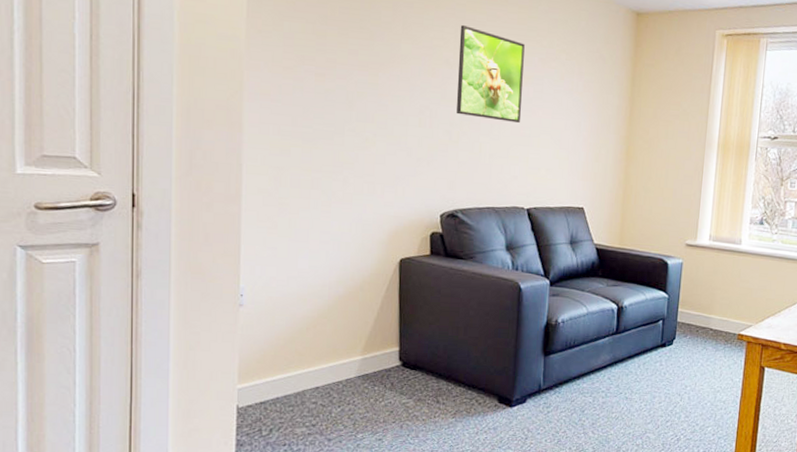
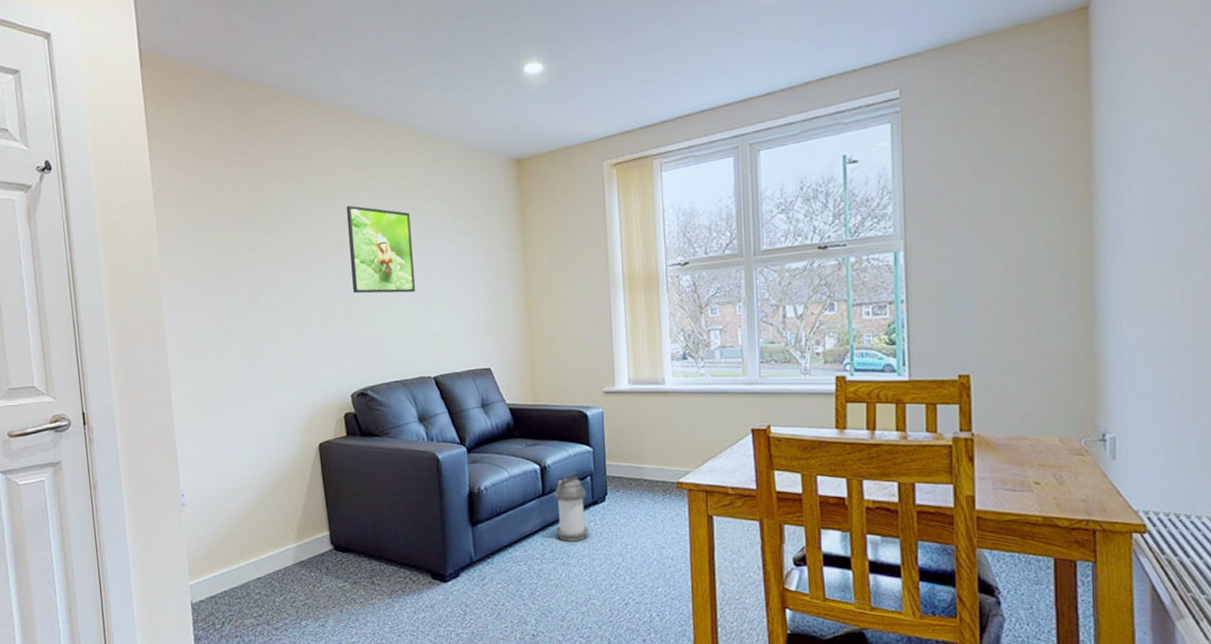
lantern: none [624,315,656,379] -> present [554,472,588,542]

